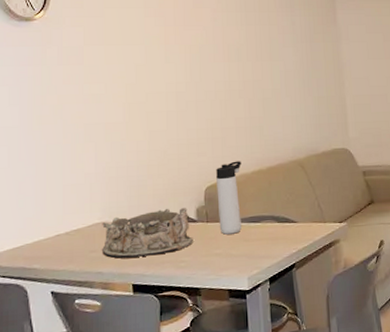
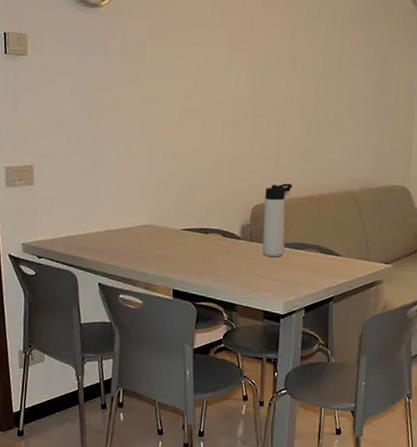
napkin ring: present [102,207,193,259] -> none [147,221,235,266]

